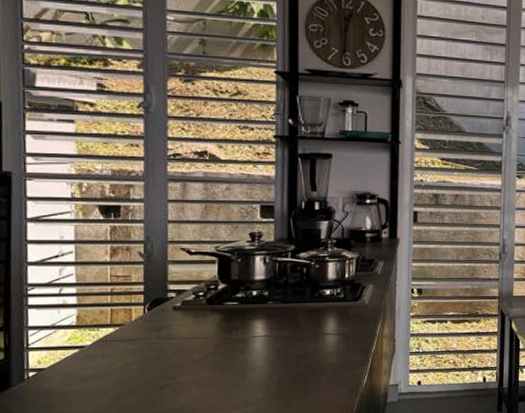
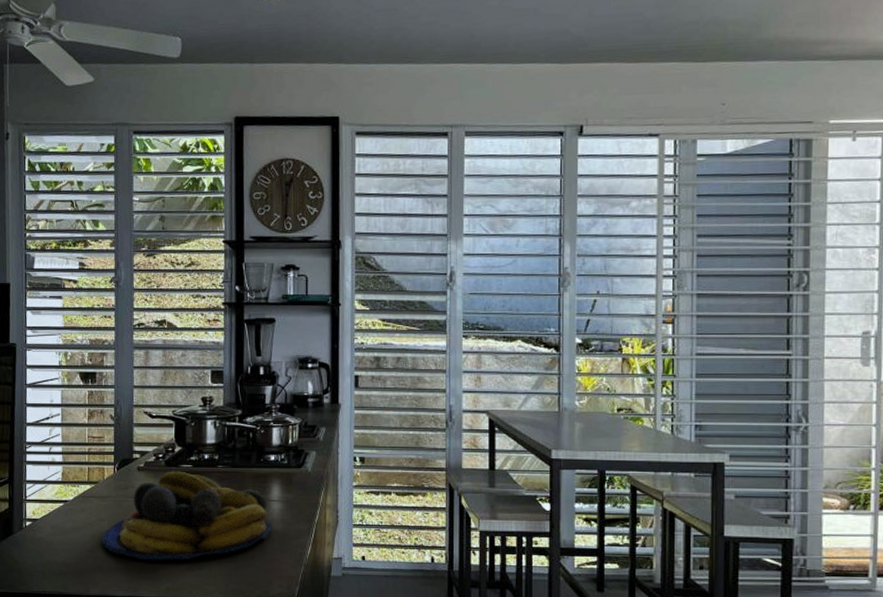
fruit bowl: none [129,309,326,403] -> present [102,471,271,561]

